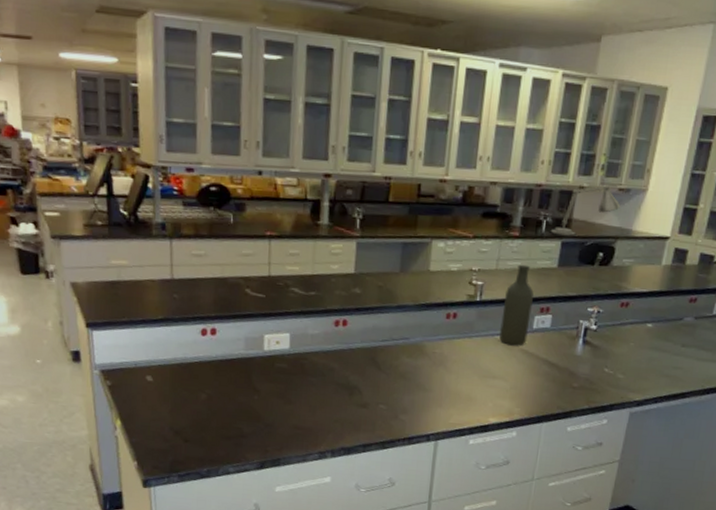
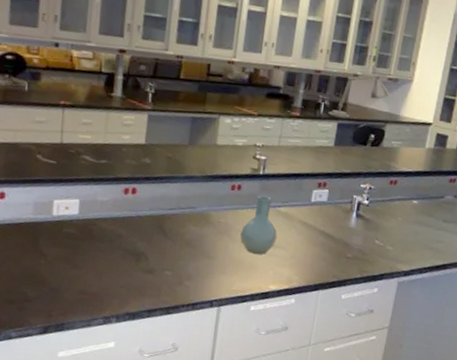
flask: none [457,323,497,386] -> present [240,195,277,255]
bottle: present [499,264,534,345] -> none [280,142,312,217]

